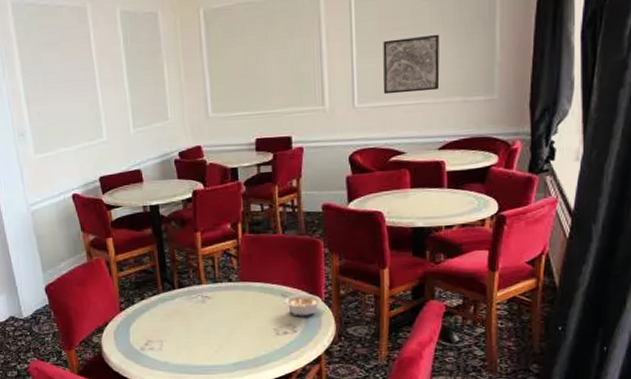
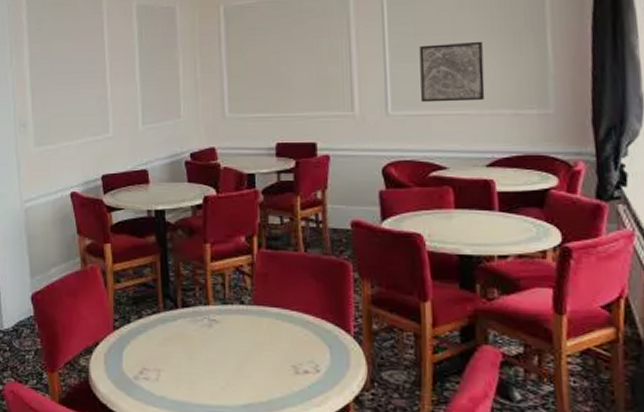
legume: present [281,293,322,316] -> none [301,322,350,353]

